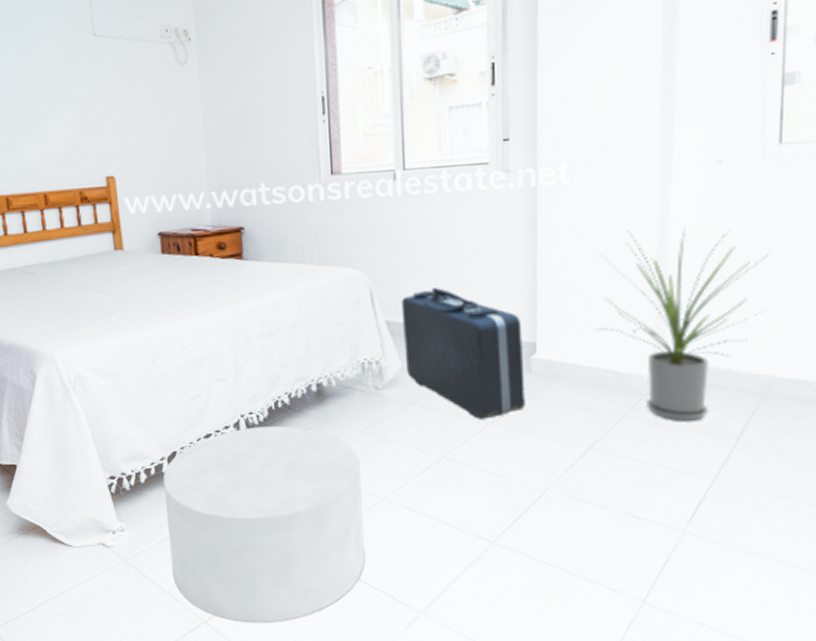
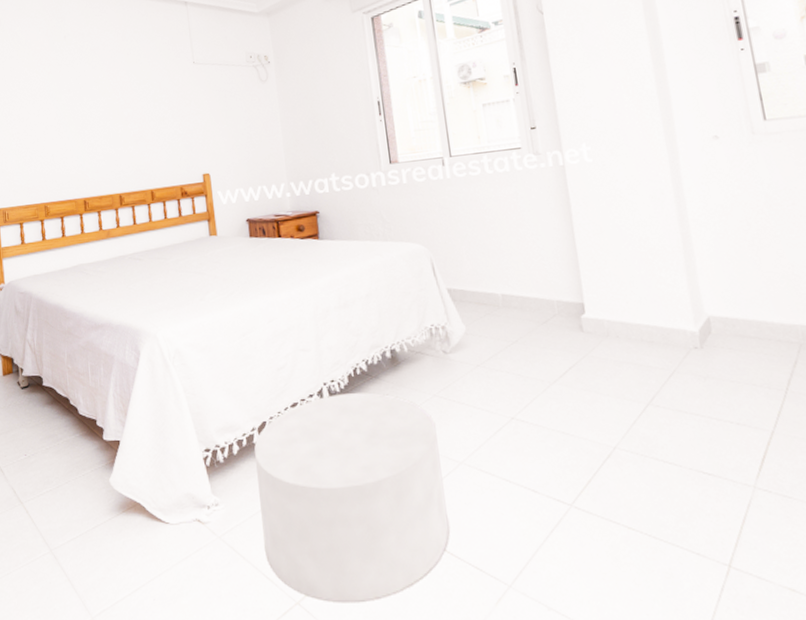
suitcase: present [401,288,525,419] -> none [459,257,583,379]
house plant: present [596,227,769,421] -> none [636,194,782,373]

